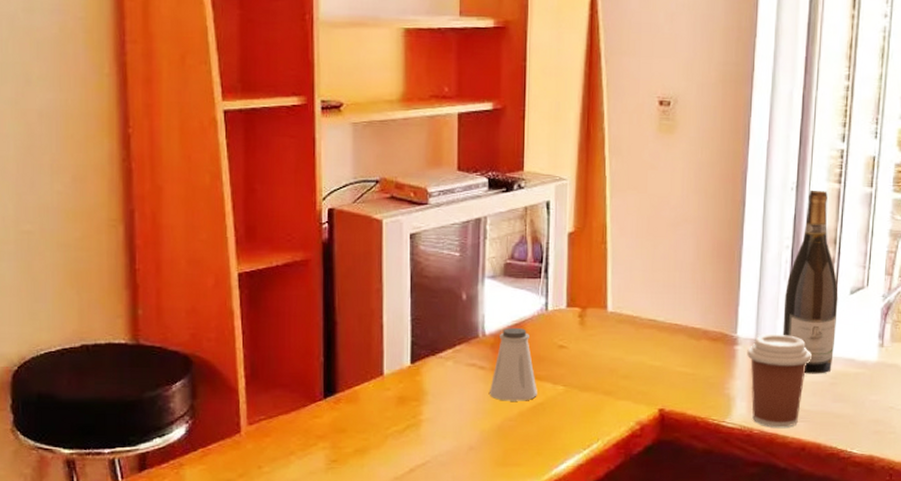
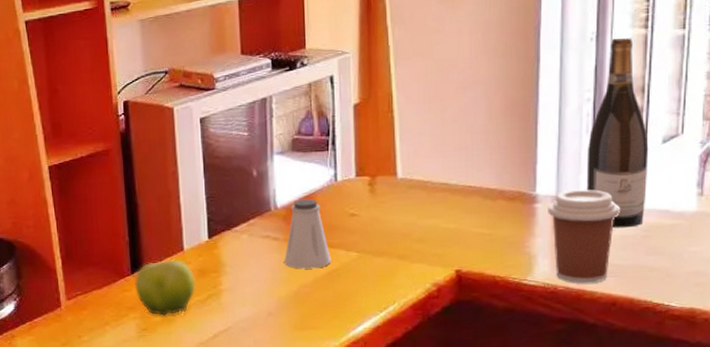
fruit: none [326,380,394,447] -> present [134,256,196,316]

